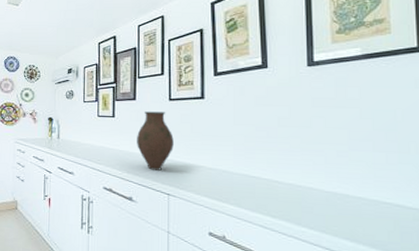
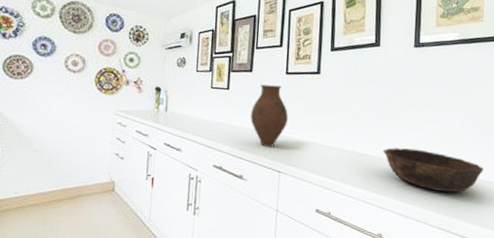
bowl: none [279,170,409,220] -> present [383,147,484,193]

